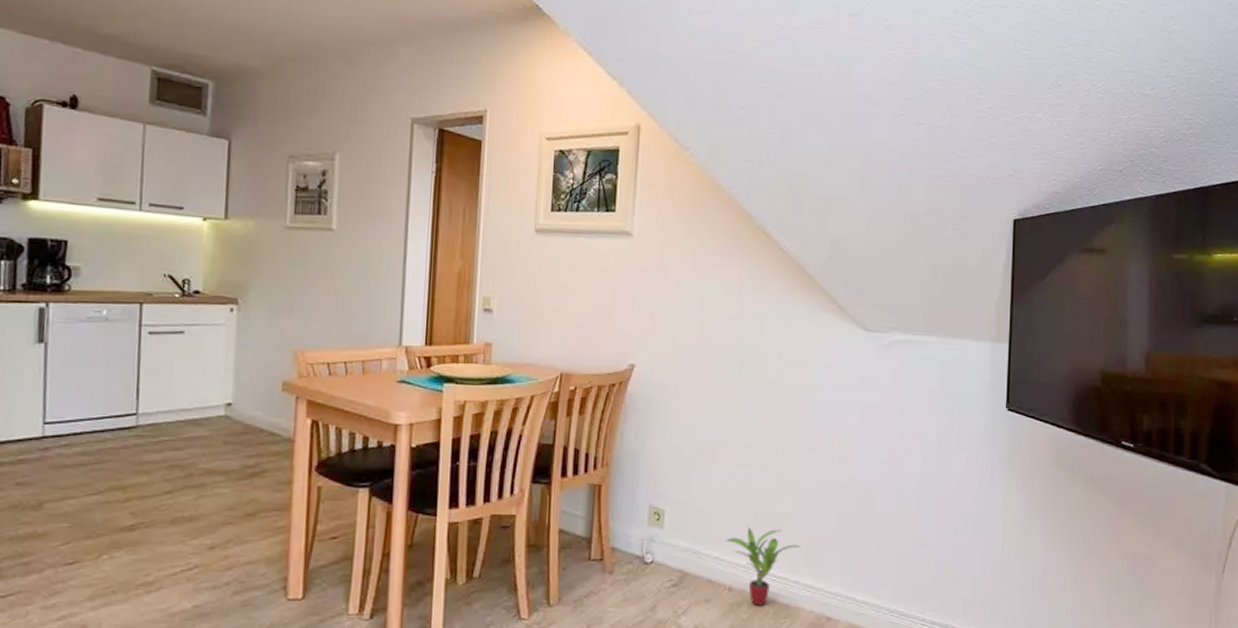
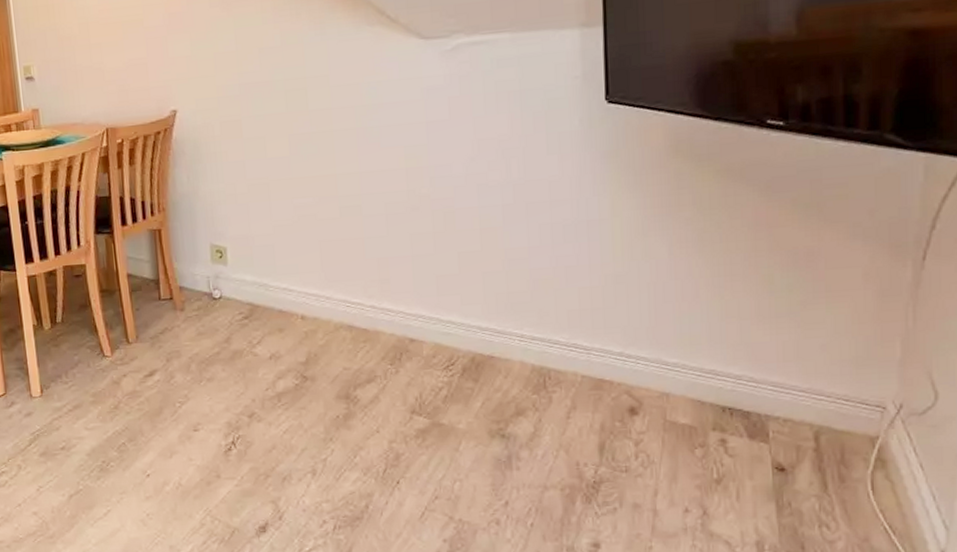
potted plant: present [725,526,801,606] -> none [292,256,374,332]

